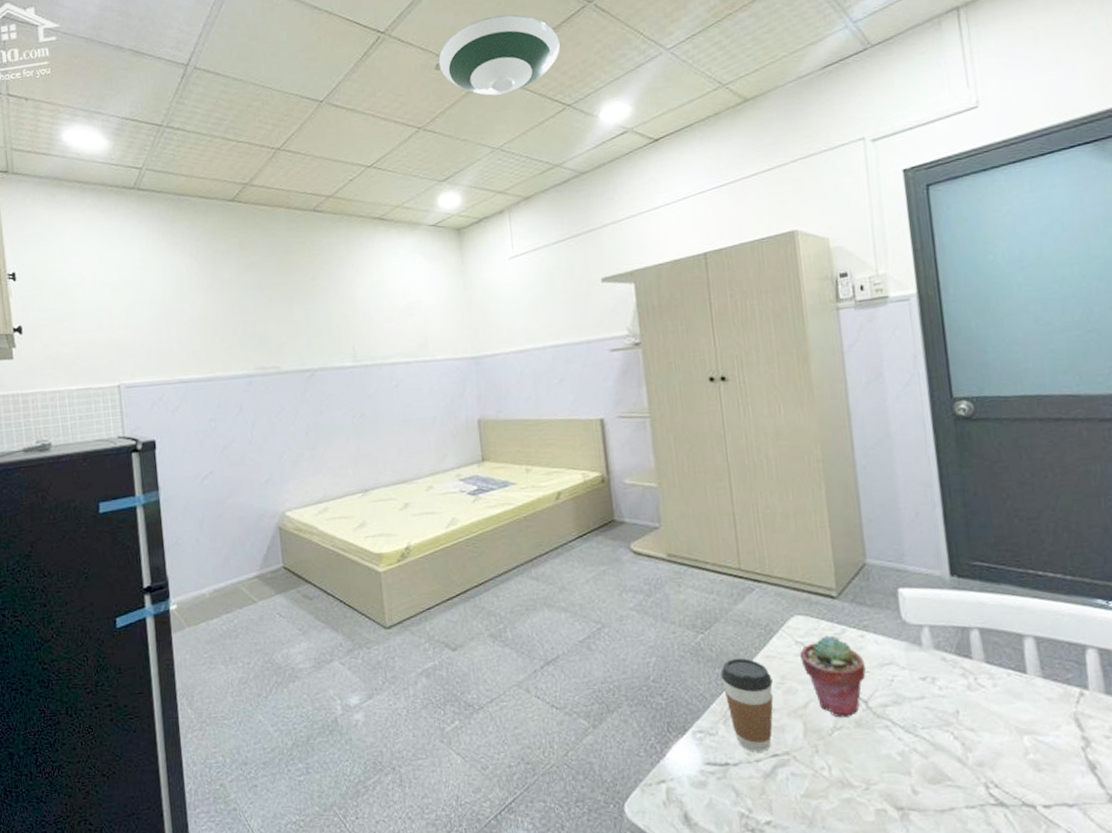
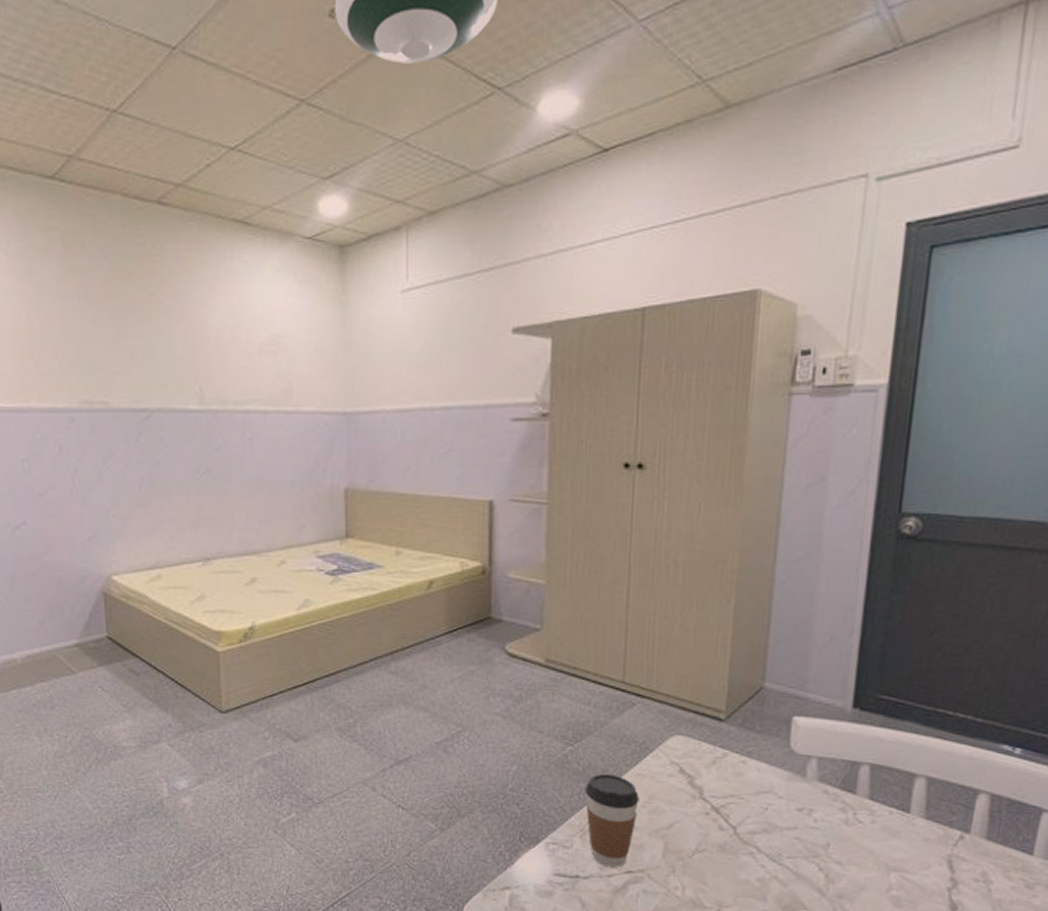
potted succulent: present [800,635,866,718] -> none [673,758,741,841]

